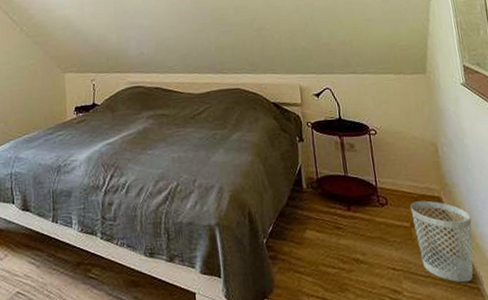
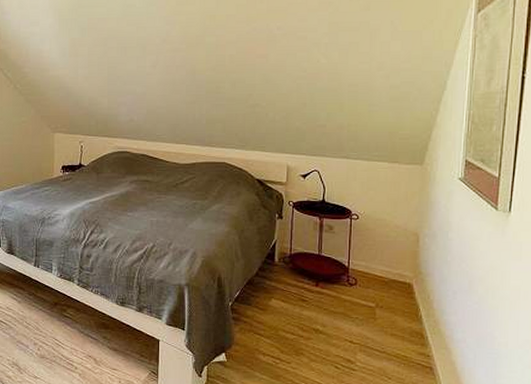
wastebasket: present [410,200,474,283] -> none [378,285,439,362]

